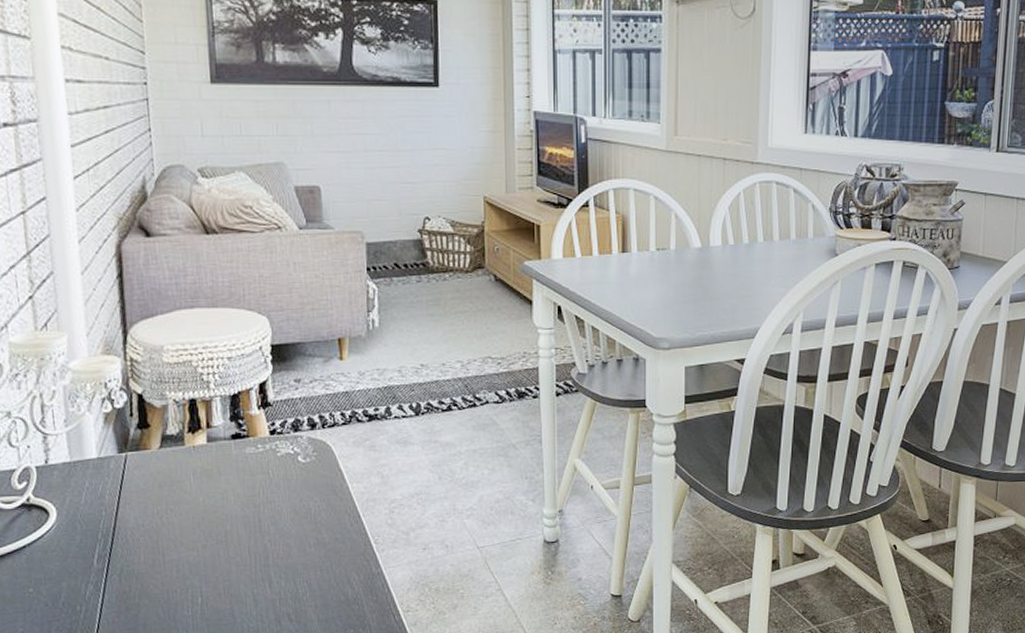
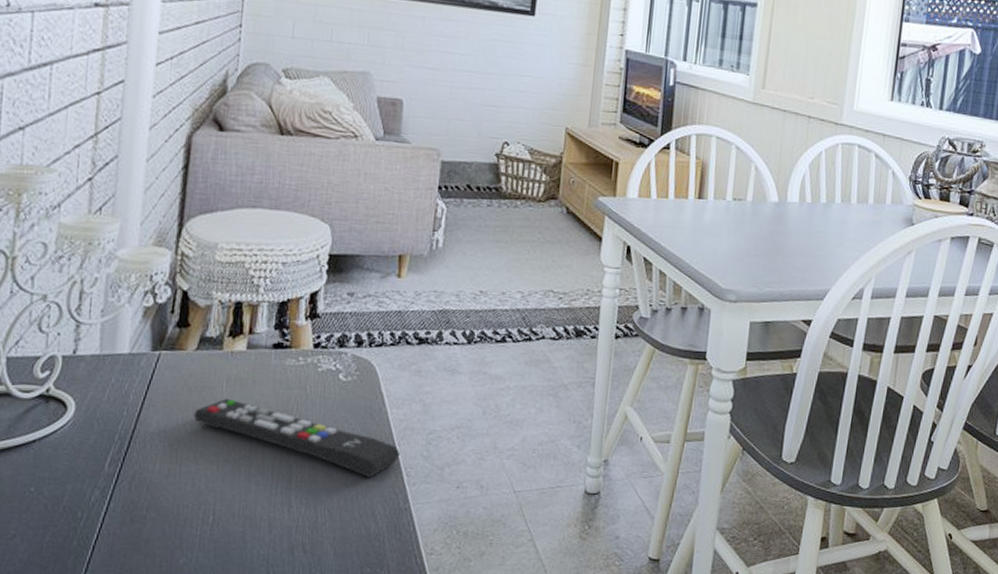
remote control: none [167,489,367,549] -> present [193,398,401,479]

